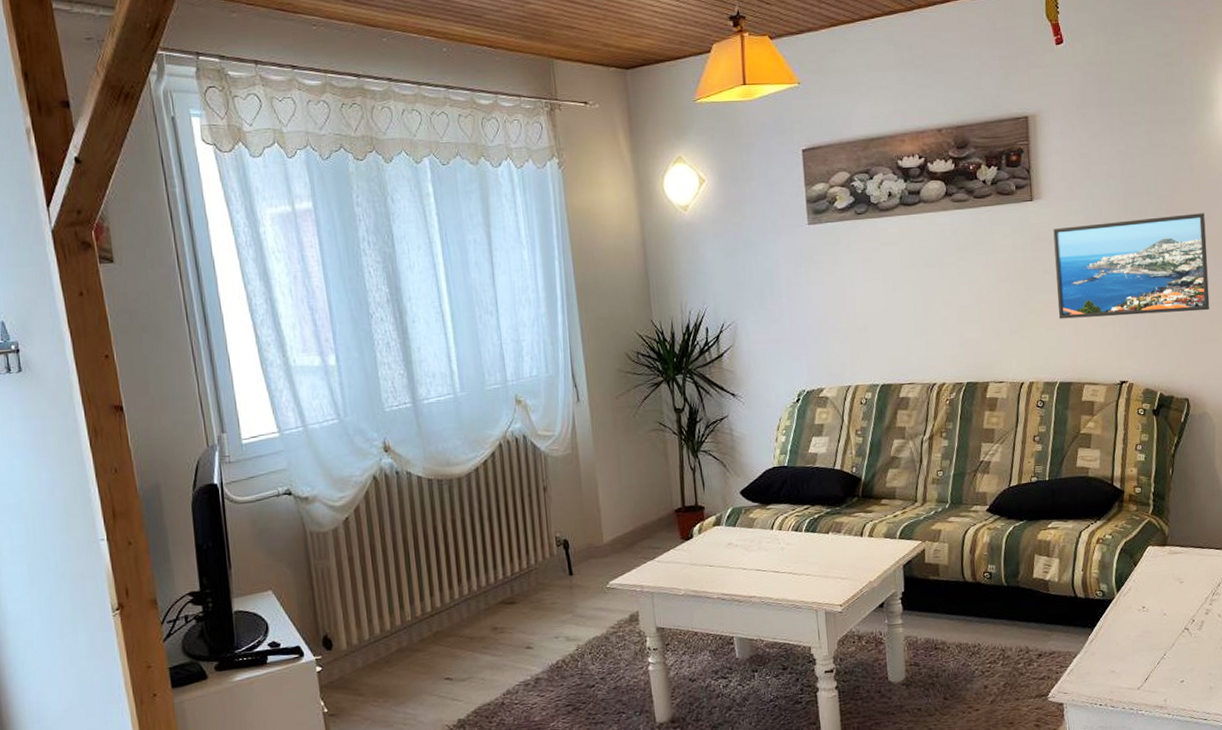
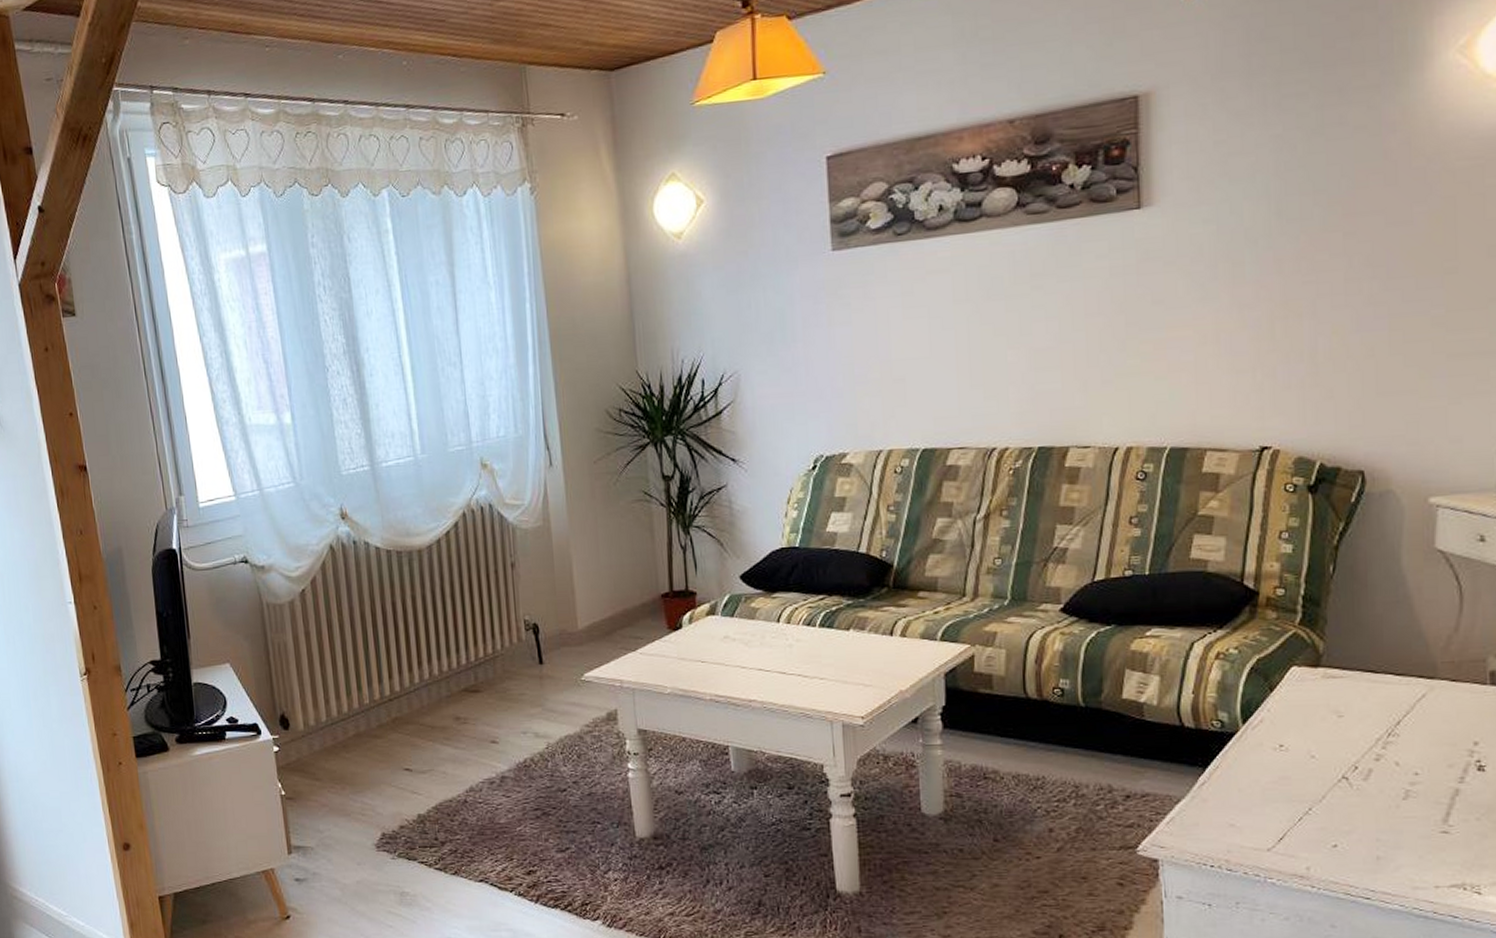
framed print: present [1053,213,1210,319] -> none [1169,215,1405,365]

